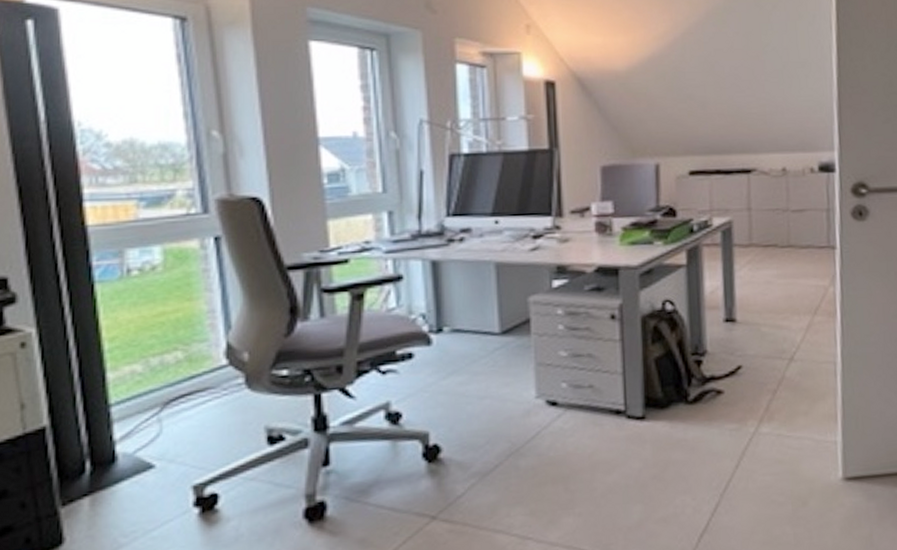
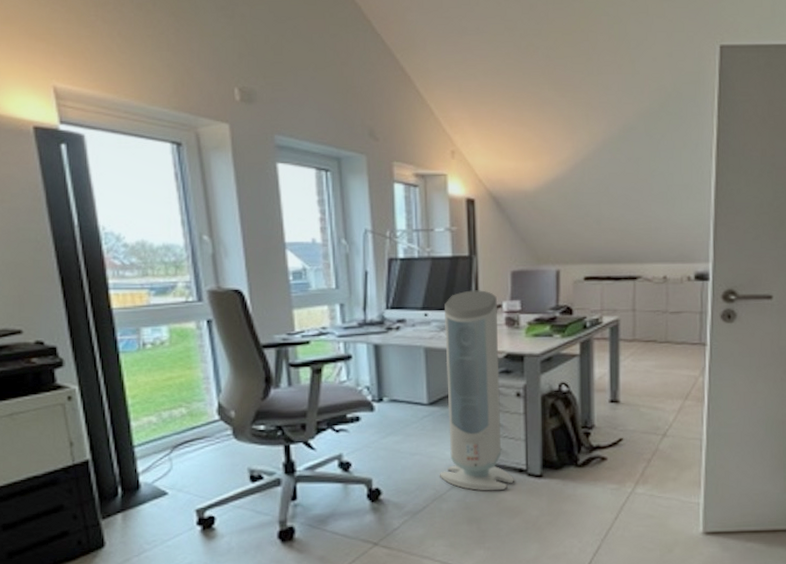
air purifier: none [515,190,610,441] -> present [439,290,514,491]

